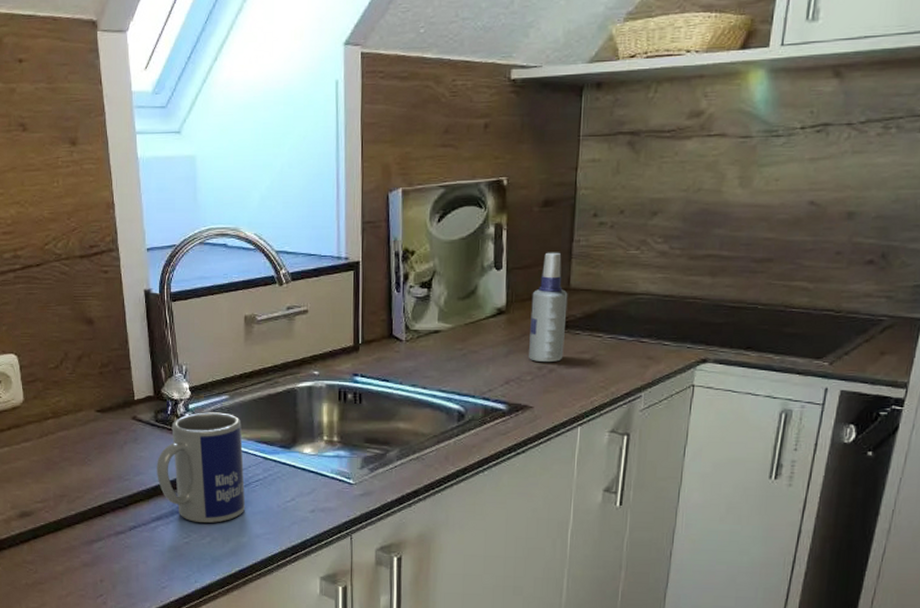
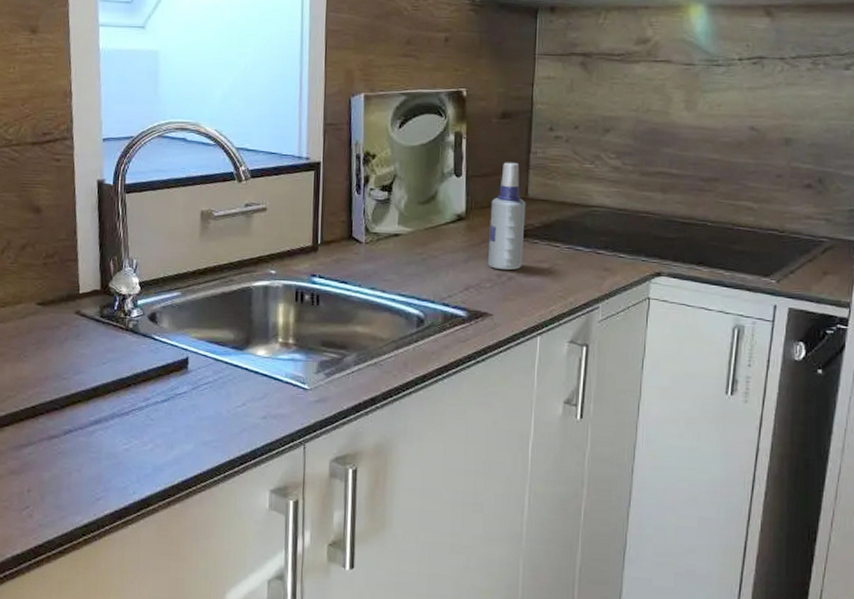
mug: present [157,412,246,523] -> none [98,309,193,428]

